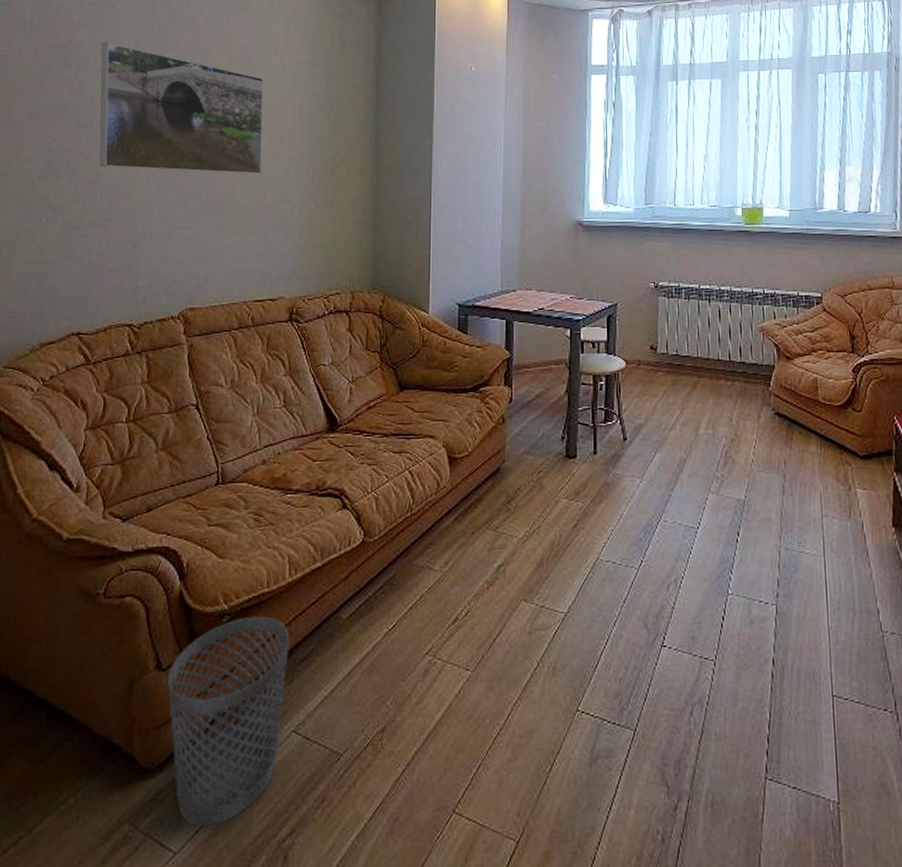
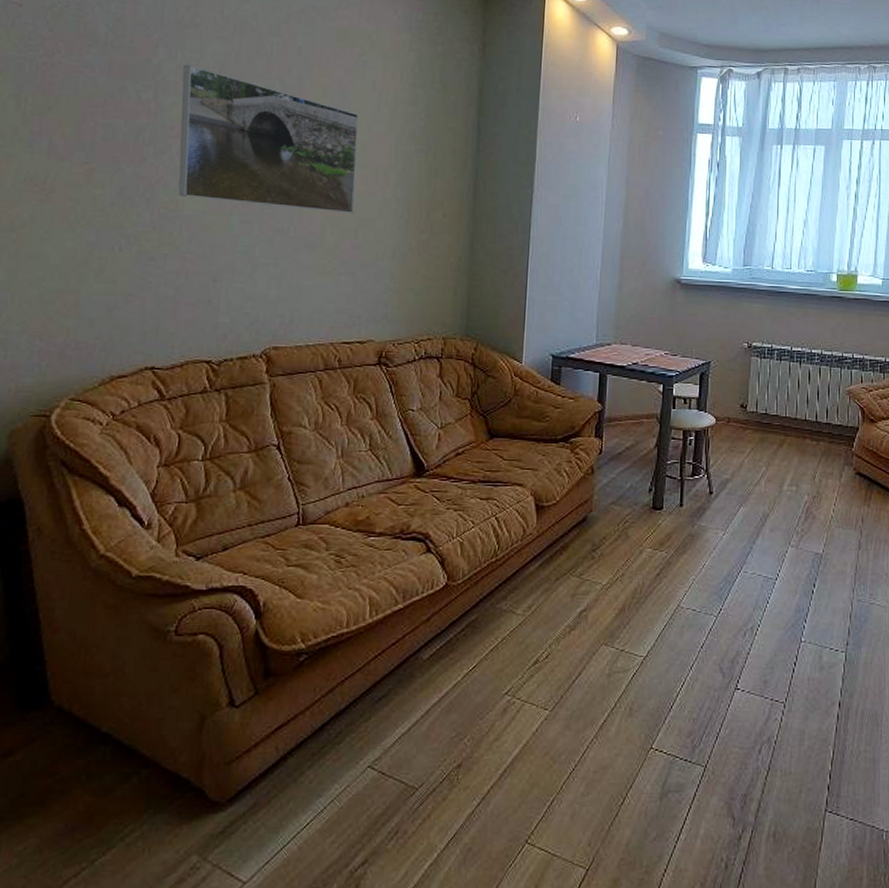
wastebasket: present [167,616,290,827] -> none [240,655,369,858]

